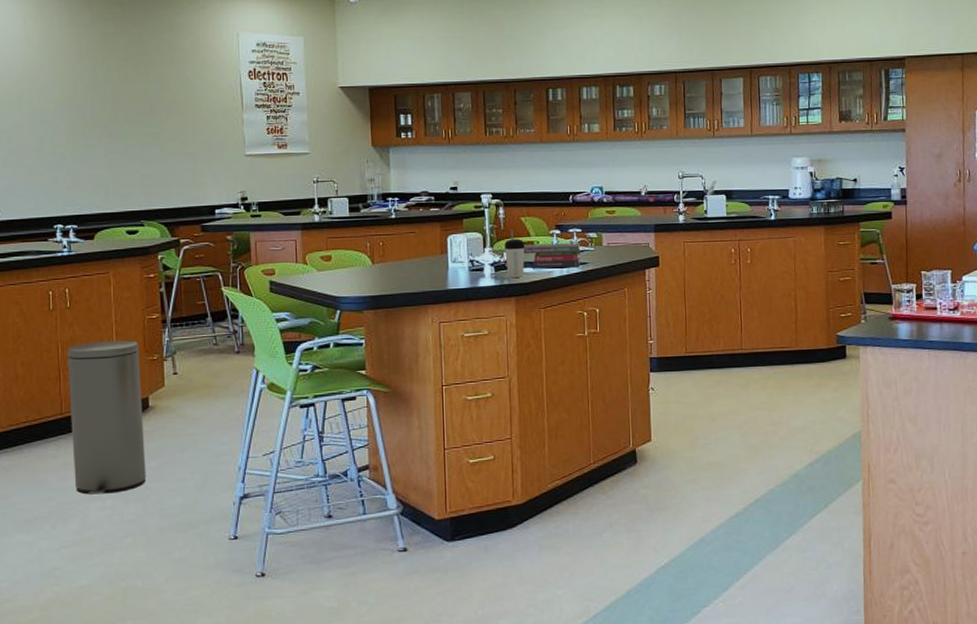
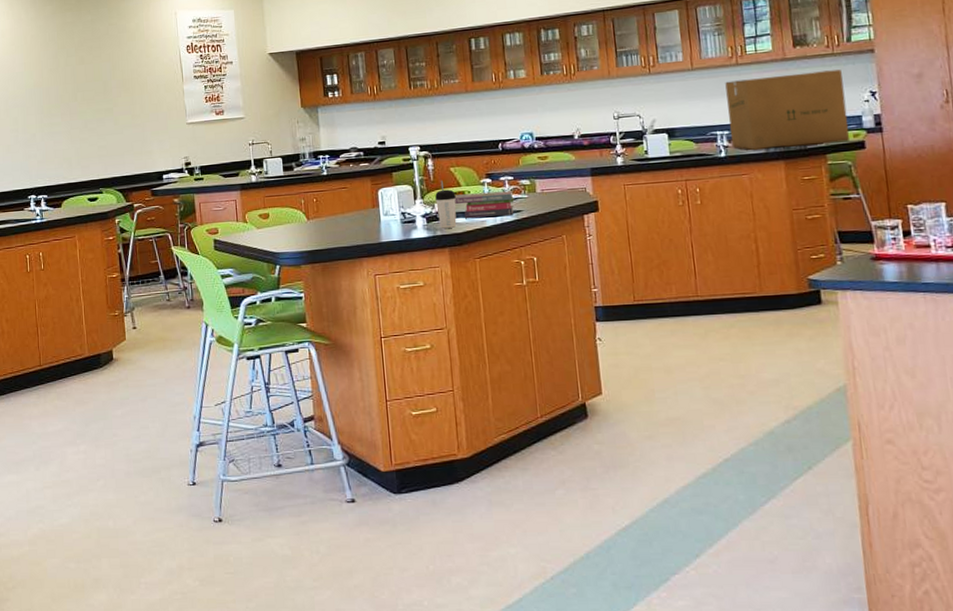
pedal bin: present [67,339,146,495] -> none [43,297,114,440]
box: none [779,145,880,216] -> present [725,69,850,151]

